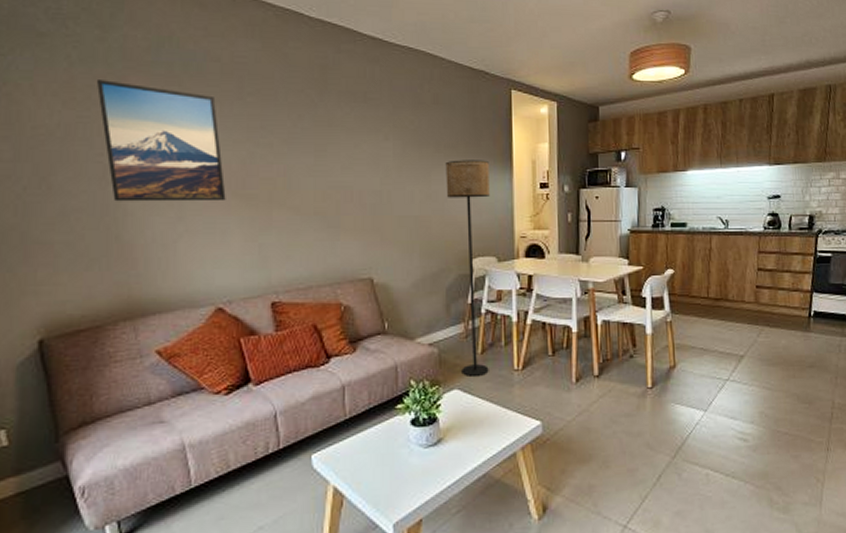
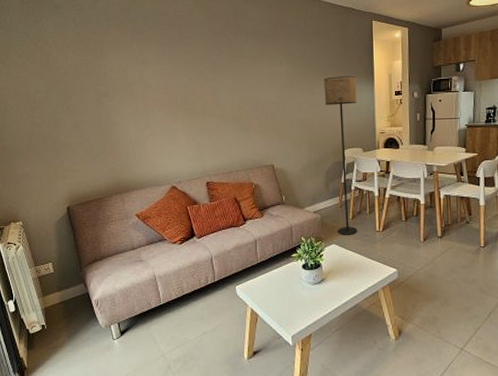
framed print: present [96,80,226,202] -> none [91,34,175,116]

